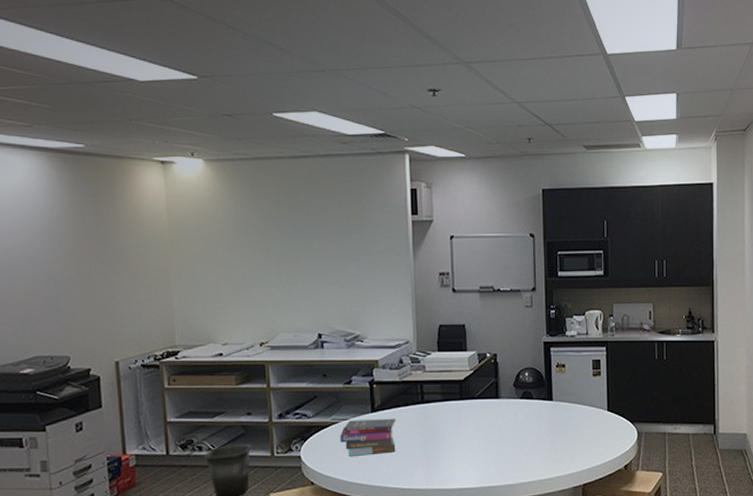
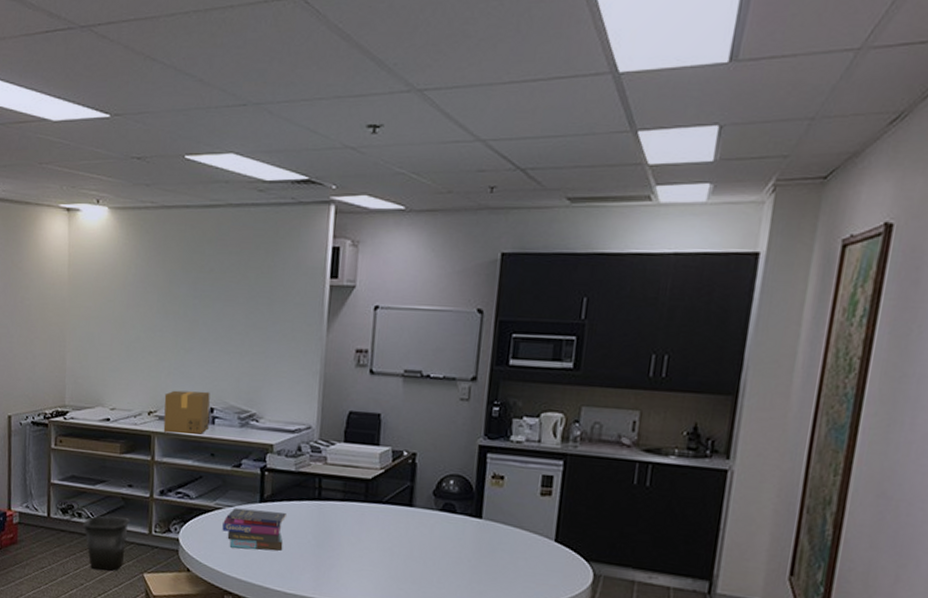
cardboard box: none [274,320,319,360] -> present [163,390,210,435]

